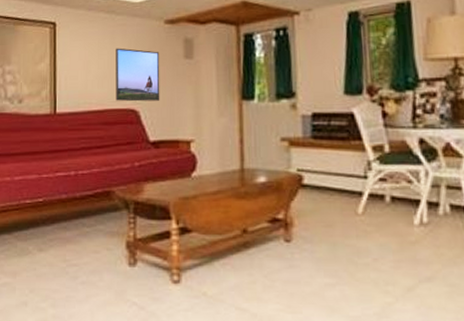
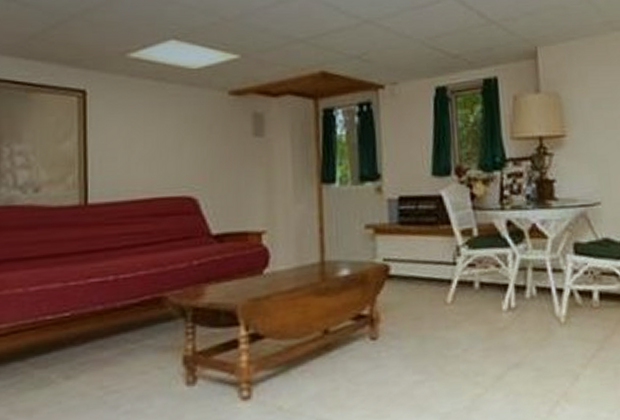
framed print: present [116,48,160,102] -> none [167,123,224,188]

